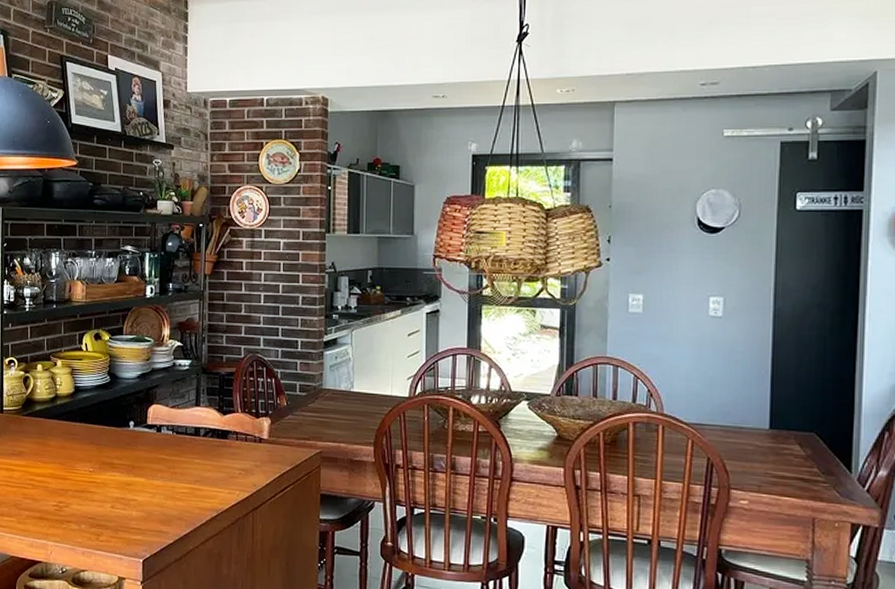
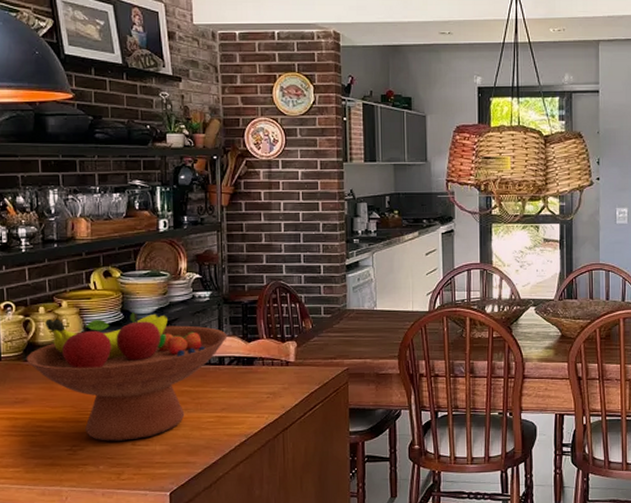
fruit bowl: none [24,375,204,503] -> present [26,311,228,441]

